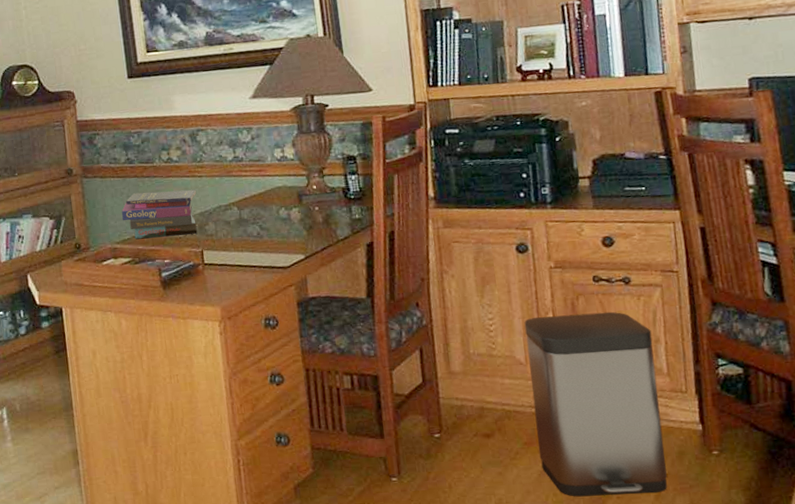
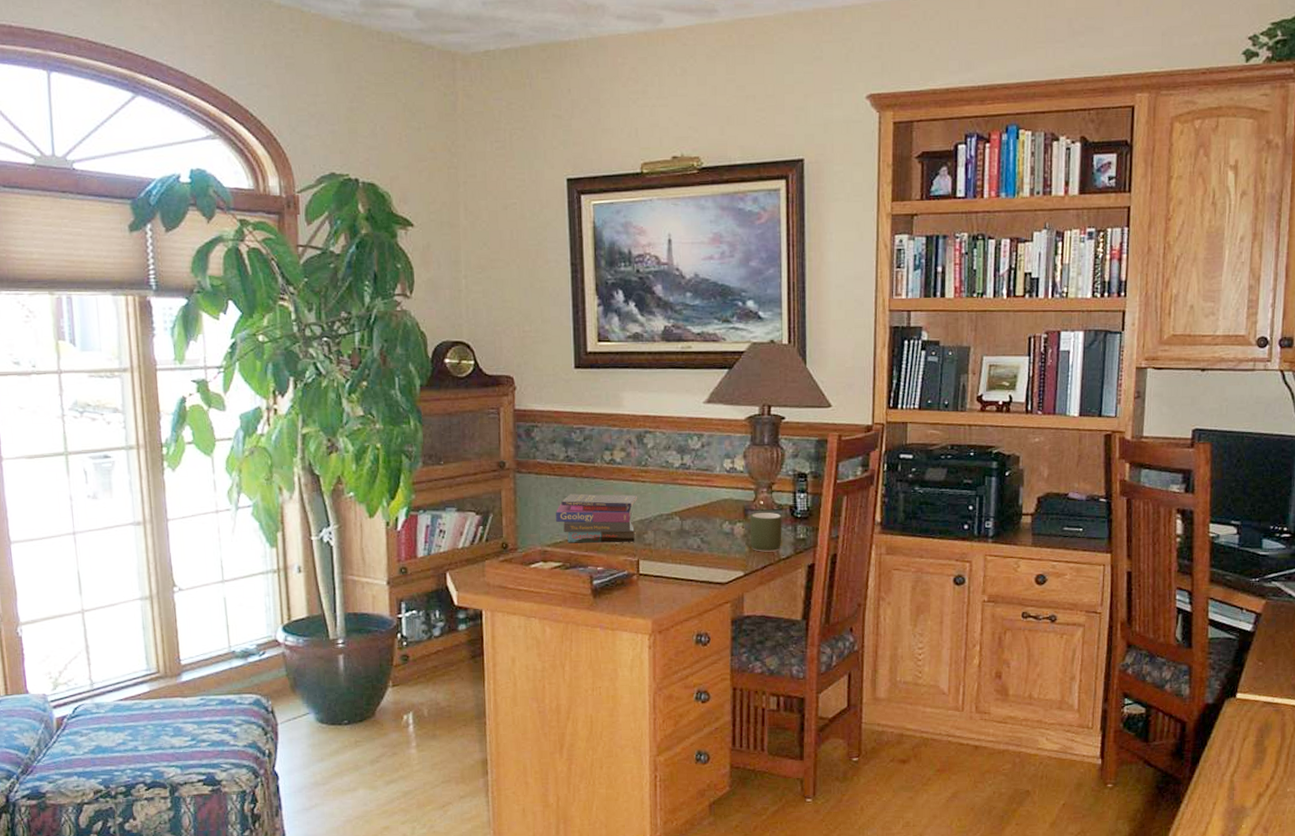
mug: none [305,195,338,235] -> present [750,512,783,552]
pedal bin: present [524,311,667,497] -> none [949,648,1069,822]

